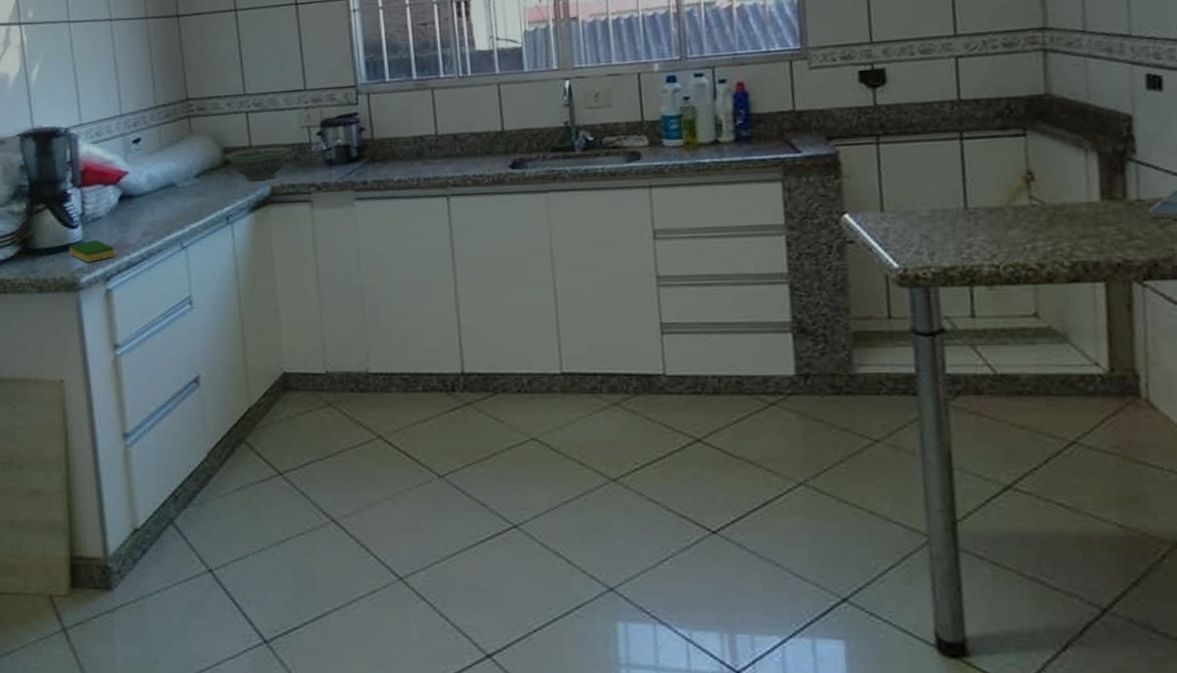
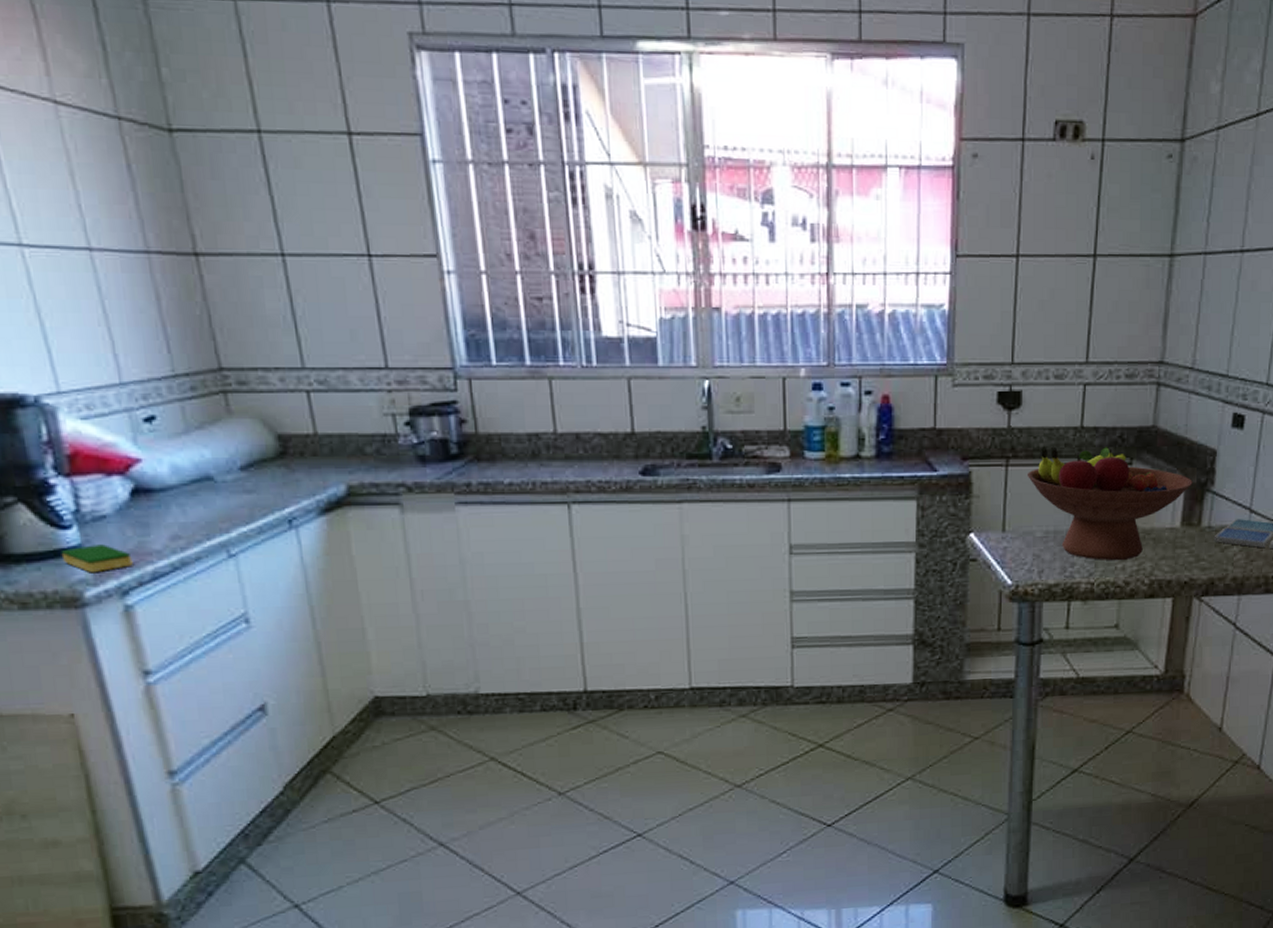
bowl: present [223,146,293,181] -> none [279,436,374,477]
fruit bowl: none [902,119,1107,241] -> present [1028,446,1193,561]

